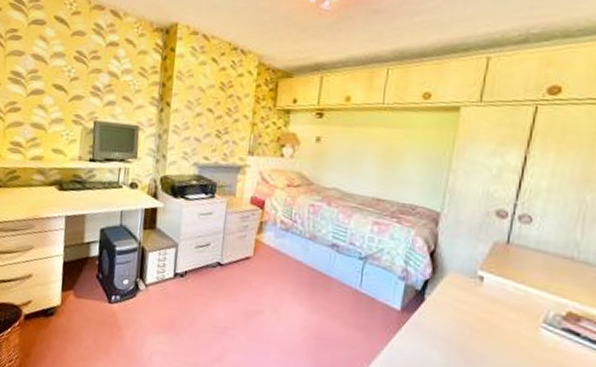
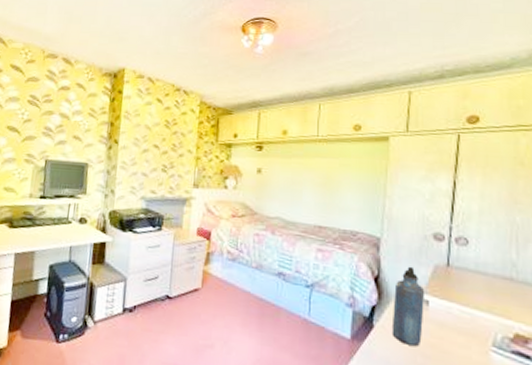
water bottle: none [442,242,481,320] -> present [391,266,425,346]

